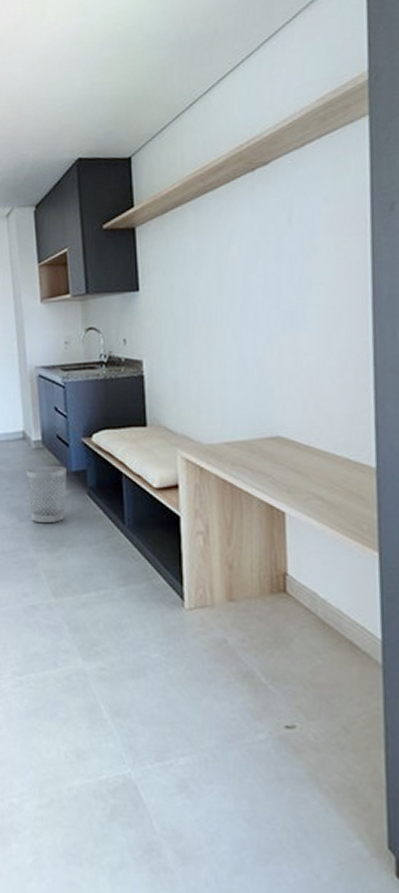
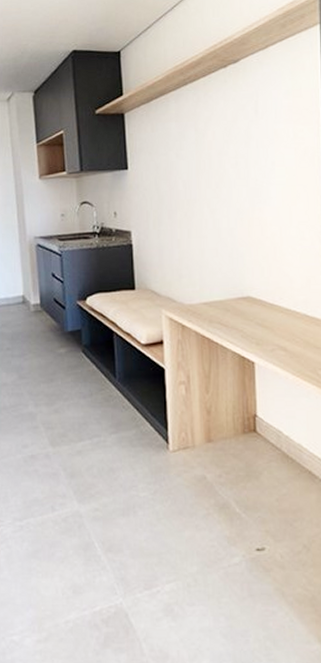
wastebasket: present [26,465,67,524] -> none [26,326,63,380]

